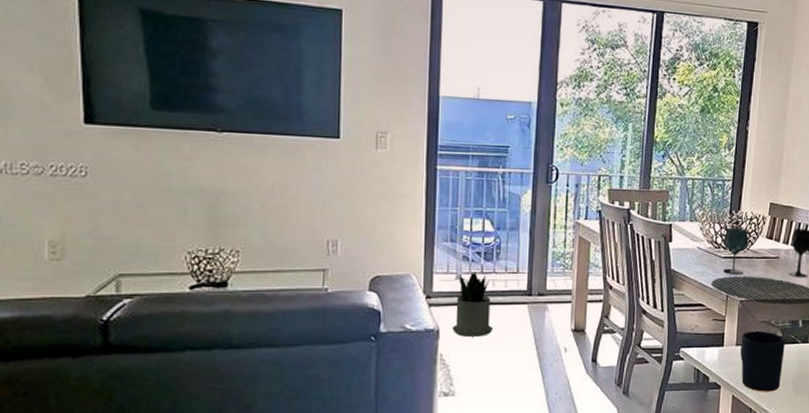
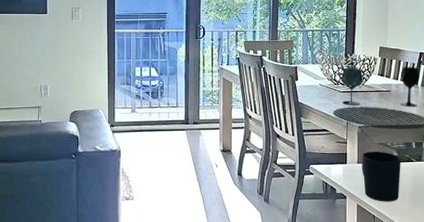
planter: present [452,272,494,337] -> none [130,107,161,155]

